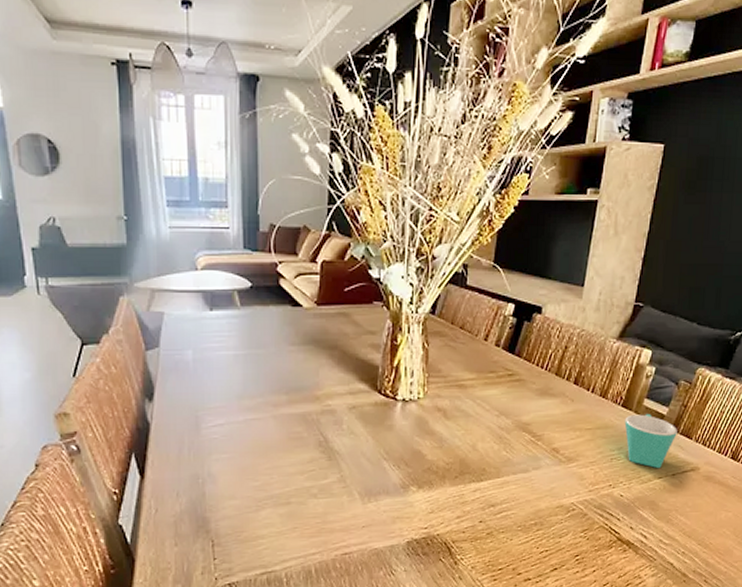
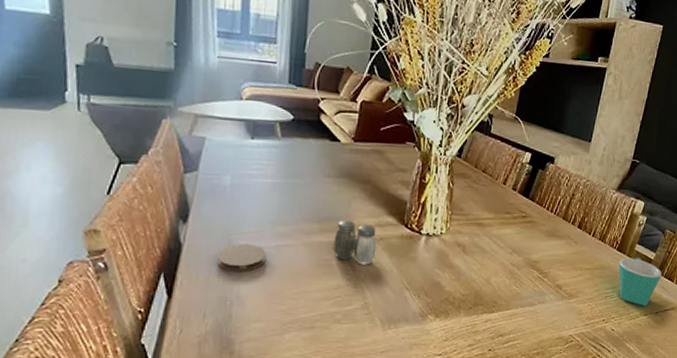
coaster: none [186,419,235,450] -> present [217,243,266,273]
salt and pepper shaker: none [304,389,349,436] -> present [333,219,377,265]

